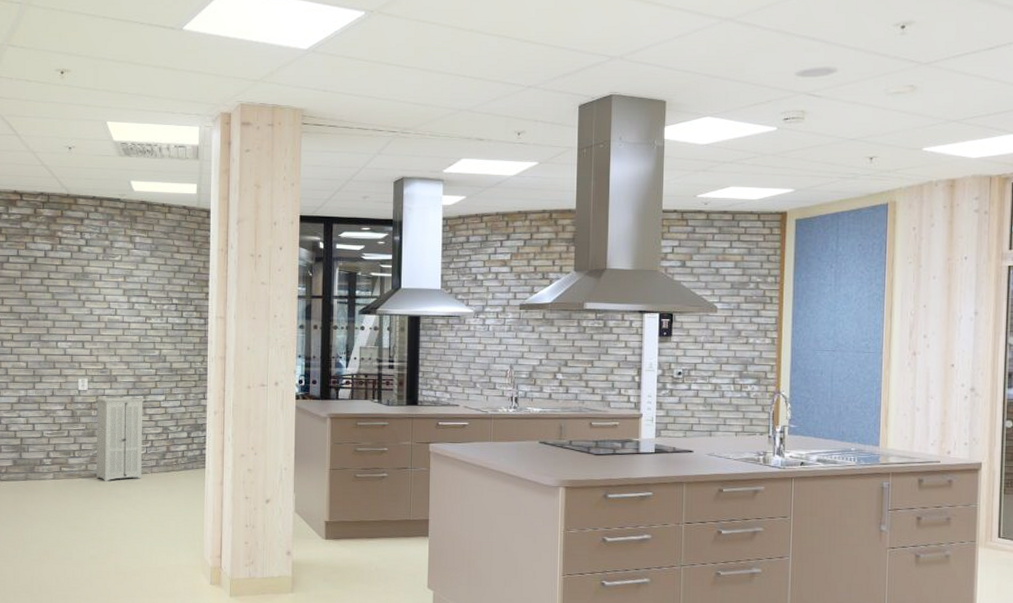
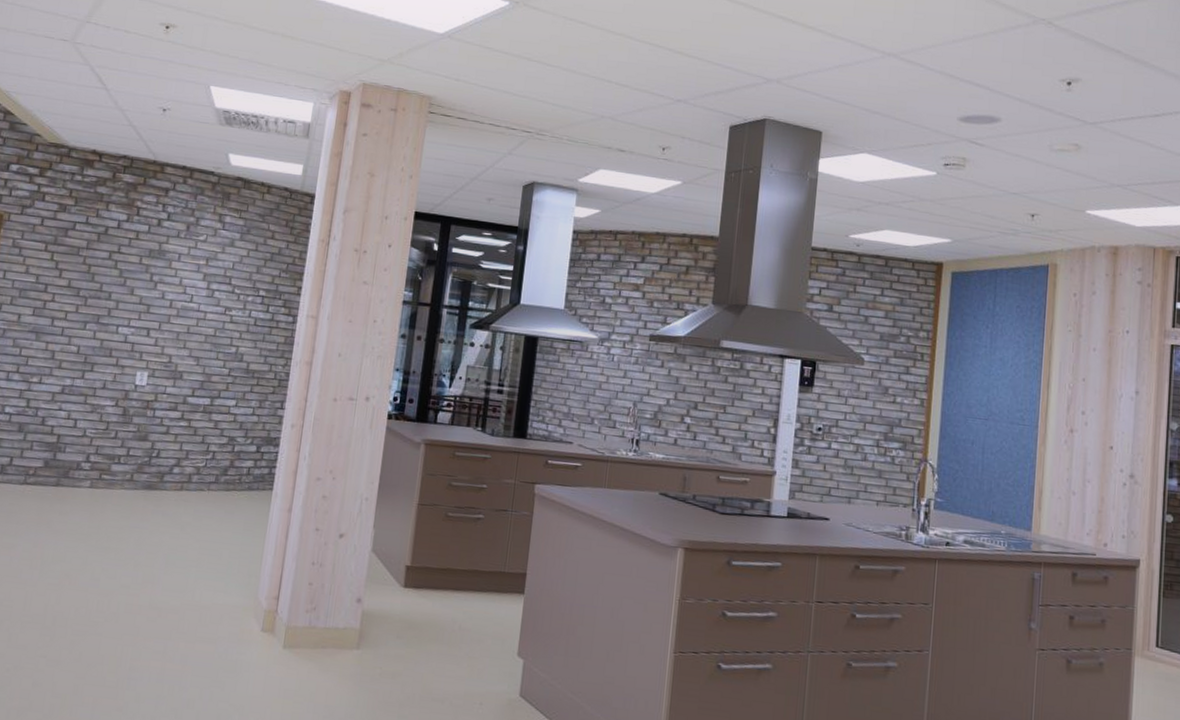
storage cabinet: present [95,396,145,481] -> none [141,395,213,497]

